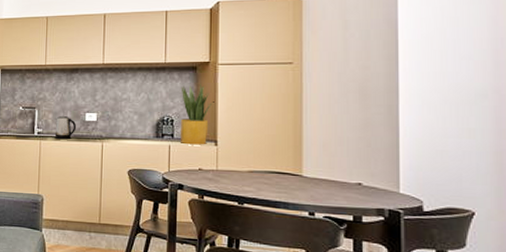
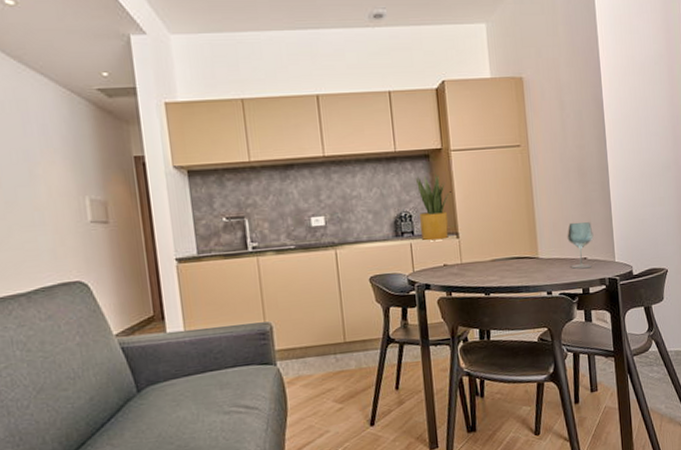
kettle: present [54,115,77,140] -> none [273,223,302,253]
wine glass: none [339,144,373,195] -> present [567,222,594,270]

